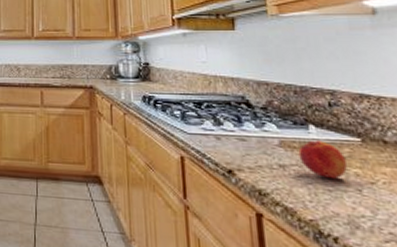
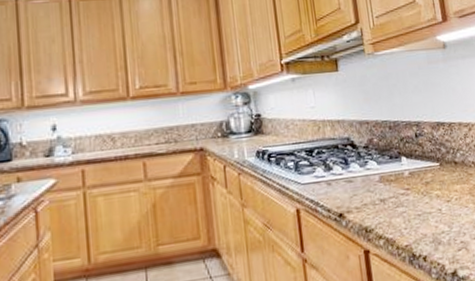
peach: present [298,140,347,180] -> none [394,170,431,205]

